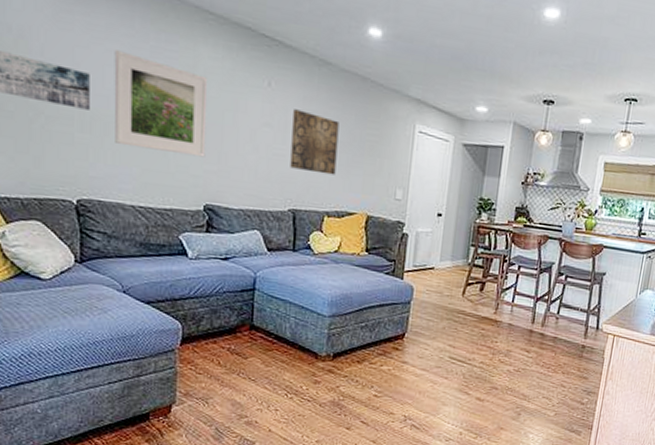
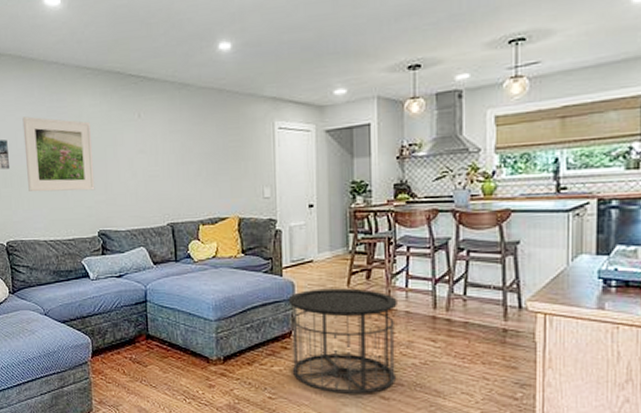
wall art: present [290,109,339,175] -> none [162,132,205,186]
side table: none [400,295,503,396] -> present [288,288,397,394]

